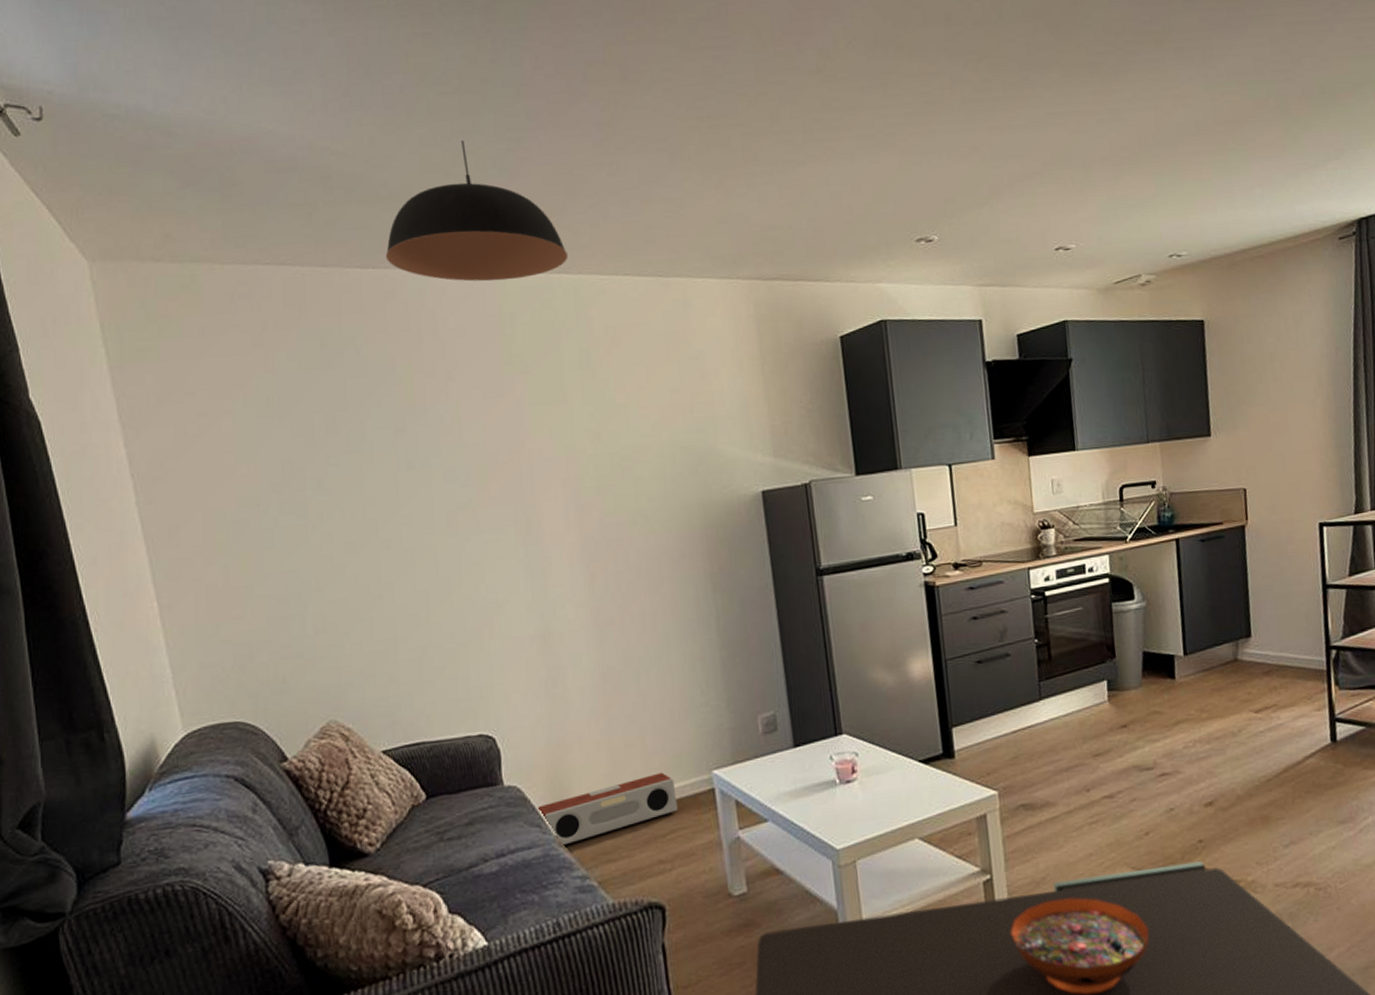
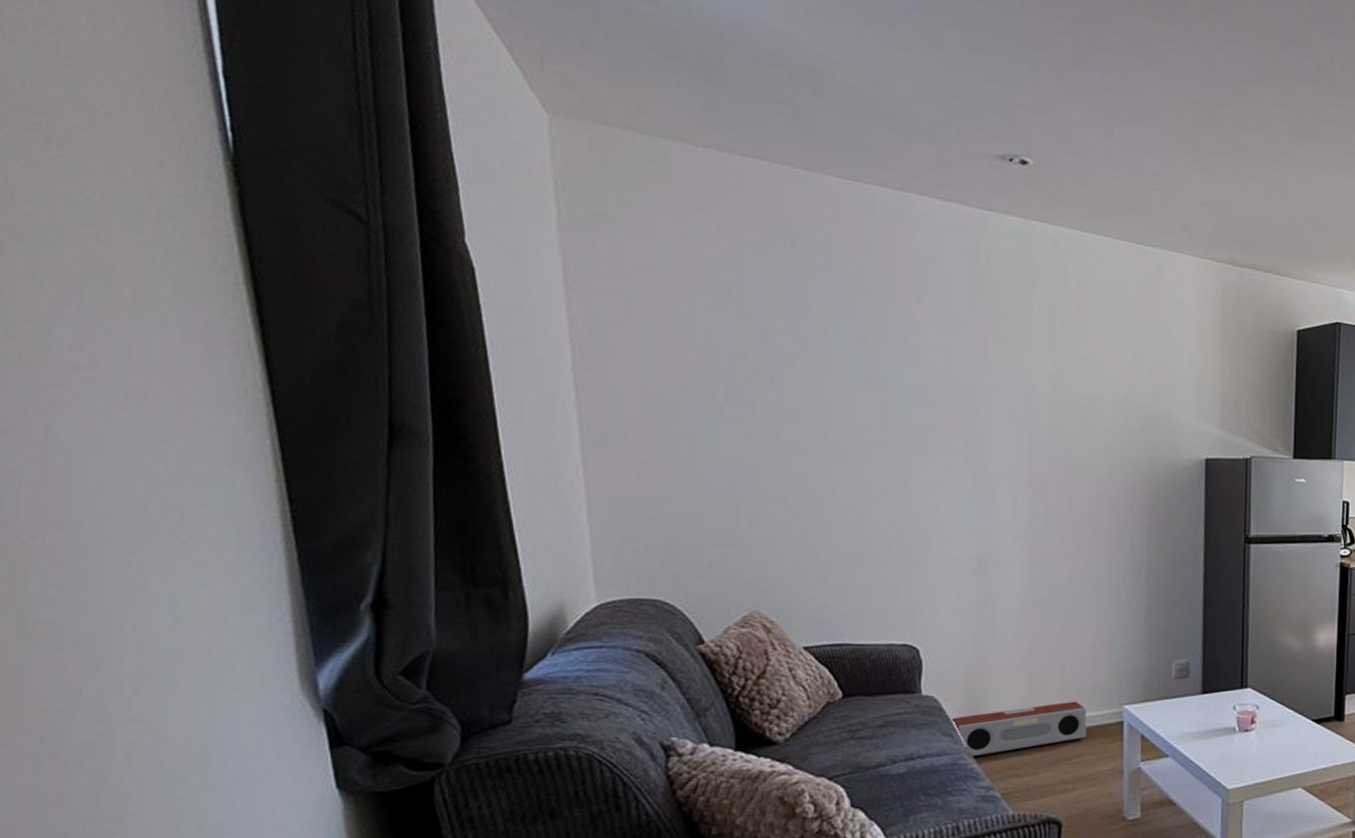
pendant light: present [385,140,568,282] -> none [869,75,1052,220]

